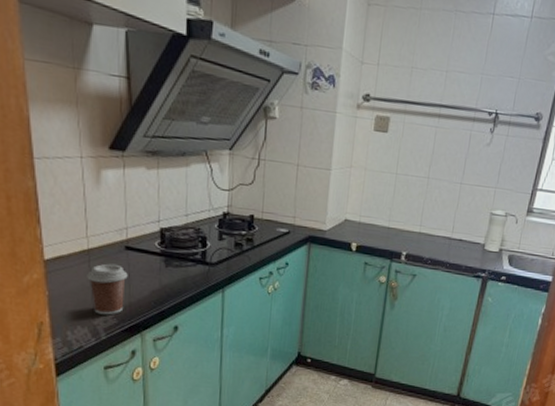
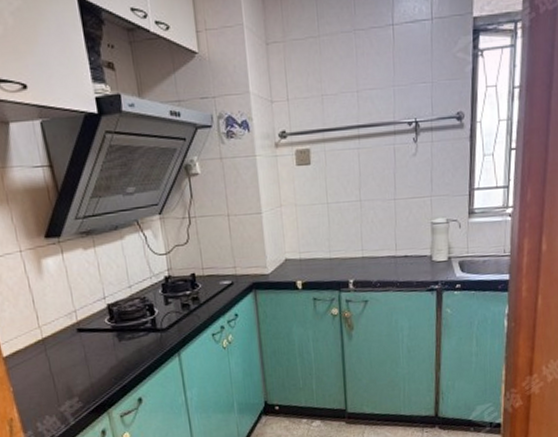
coffee cup: present [87,263,128,315] -> none [45,348,87,401]

